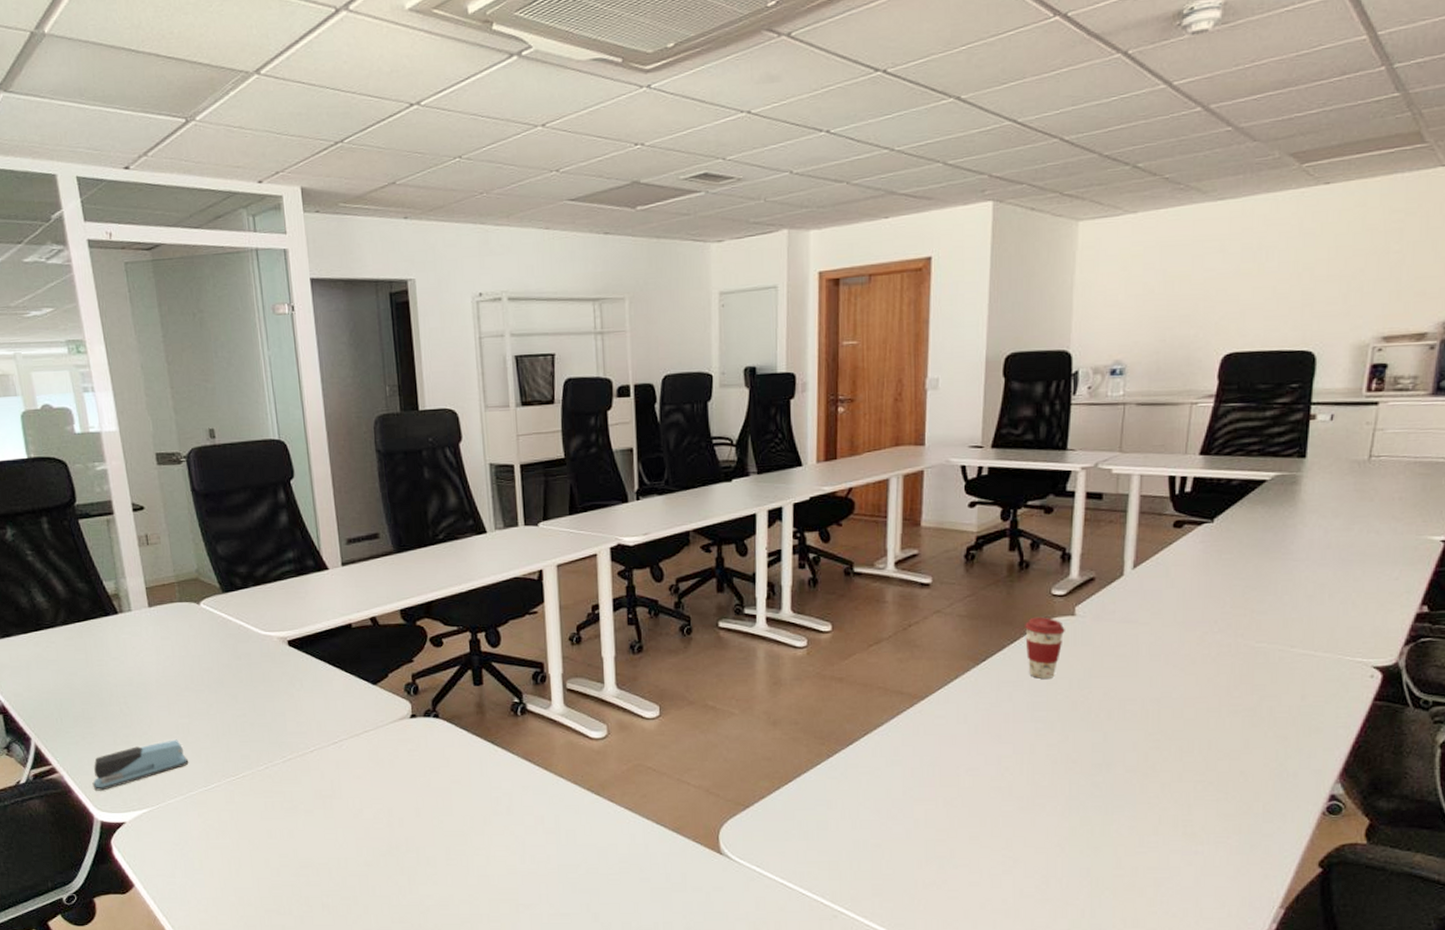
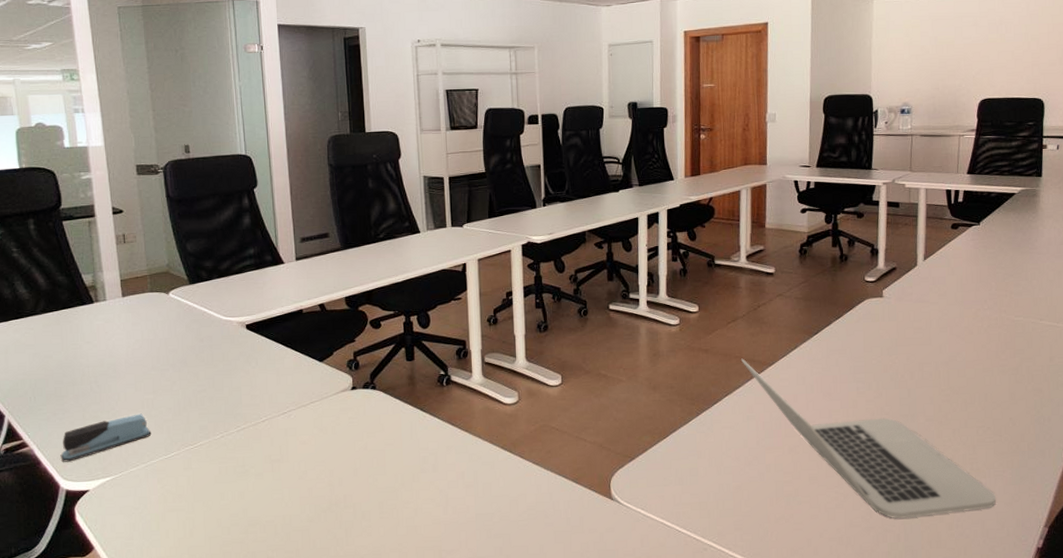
laptop: none [884,690,1215,891] -> present [740,358,996,519]
coffee cup: present [1025,617,1065,679] -> none [846,298,876,347]

